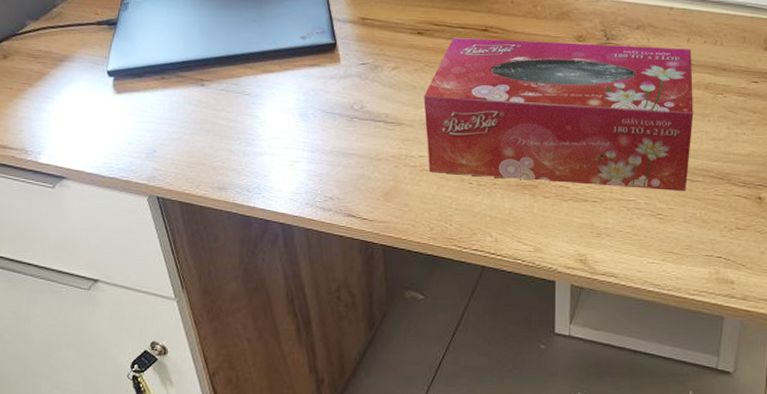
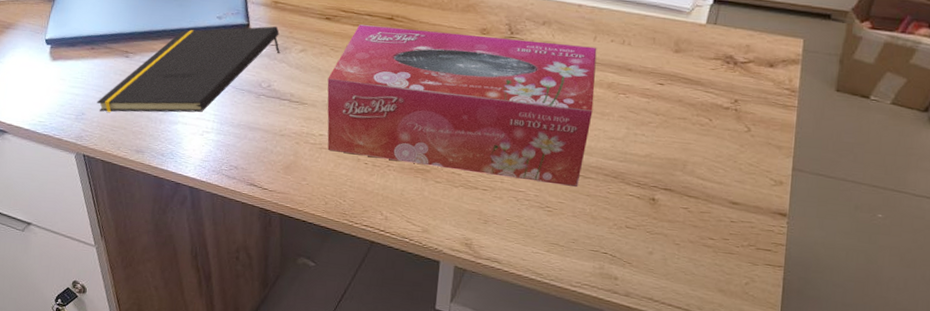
notepad: none [169,44,372,147] -> present [96,26,281,113]

